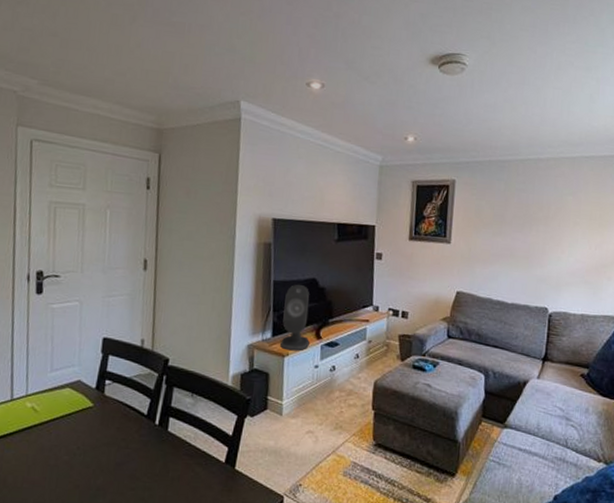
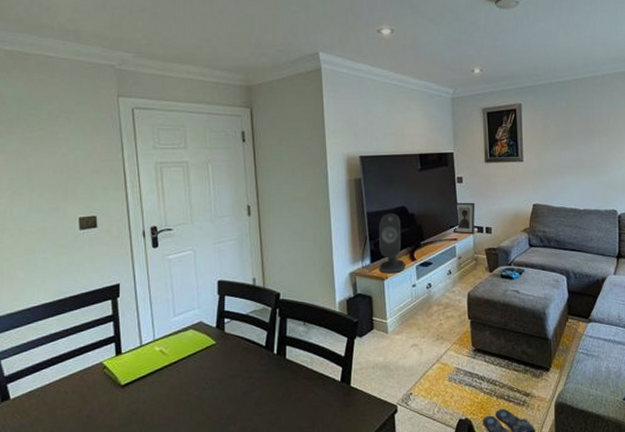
picture frame: none [366,280,393,318] -> present [454,202,475,235]

